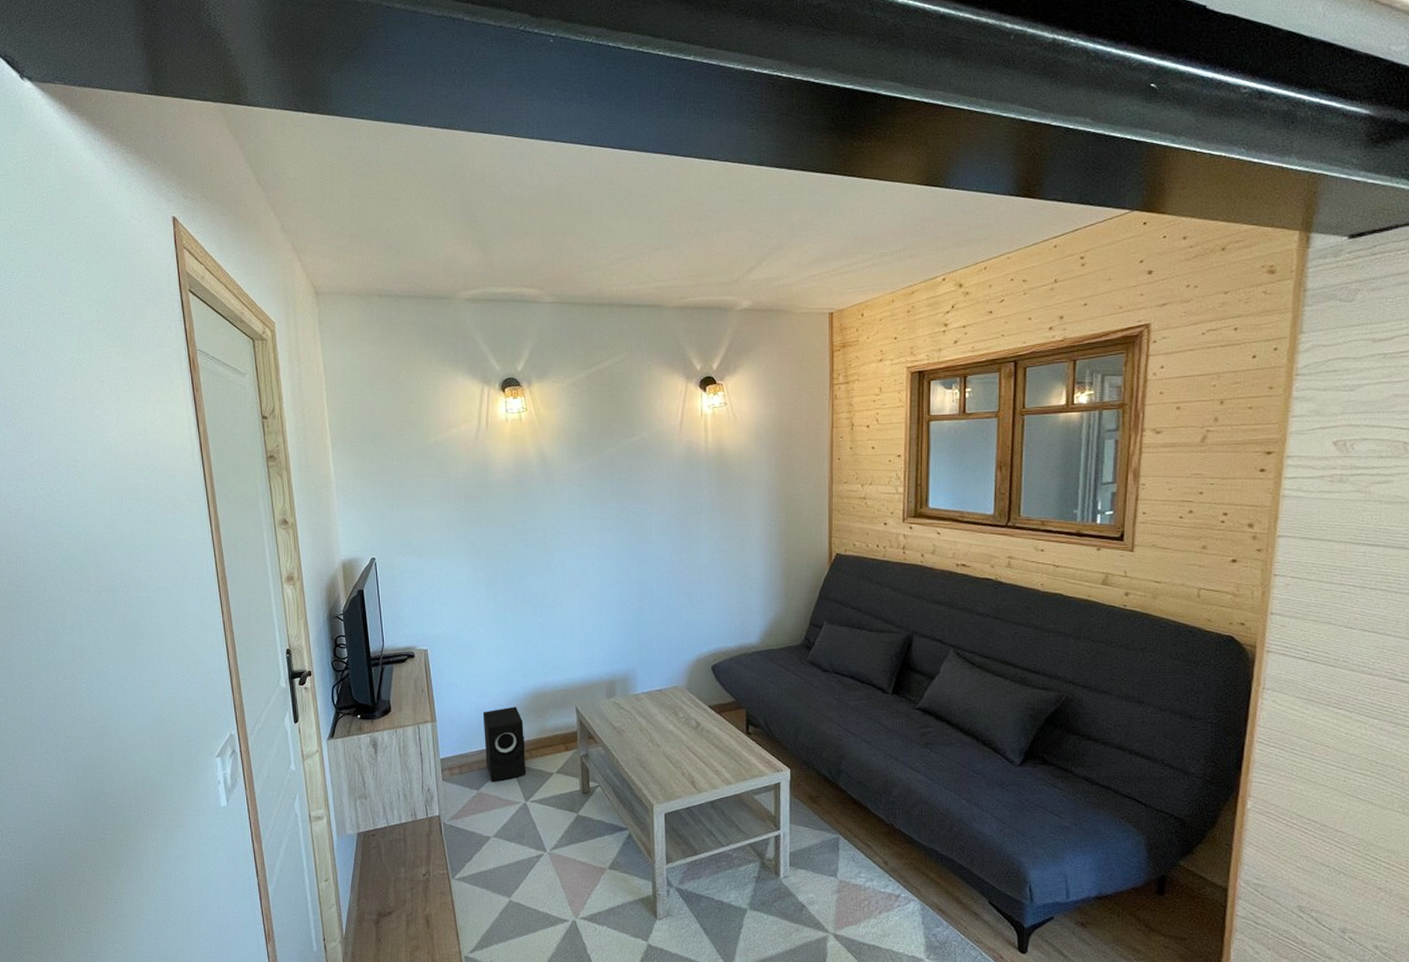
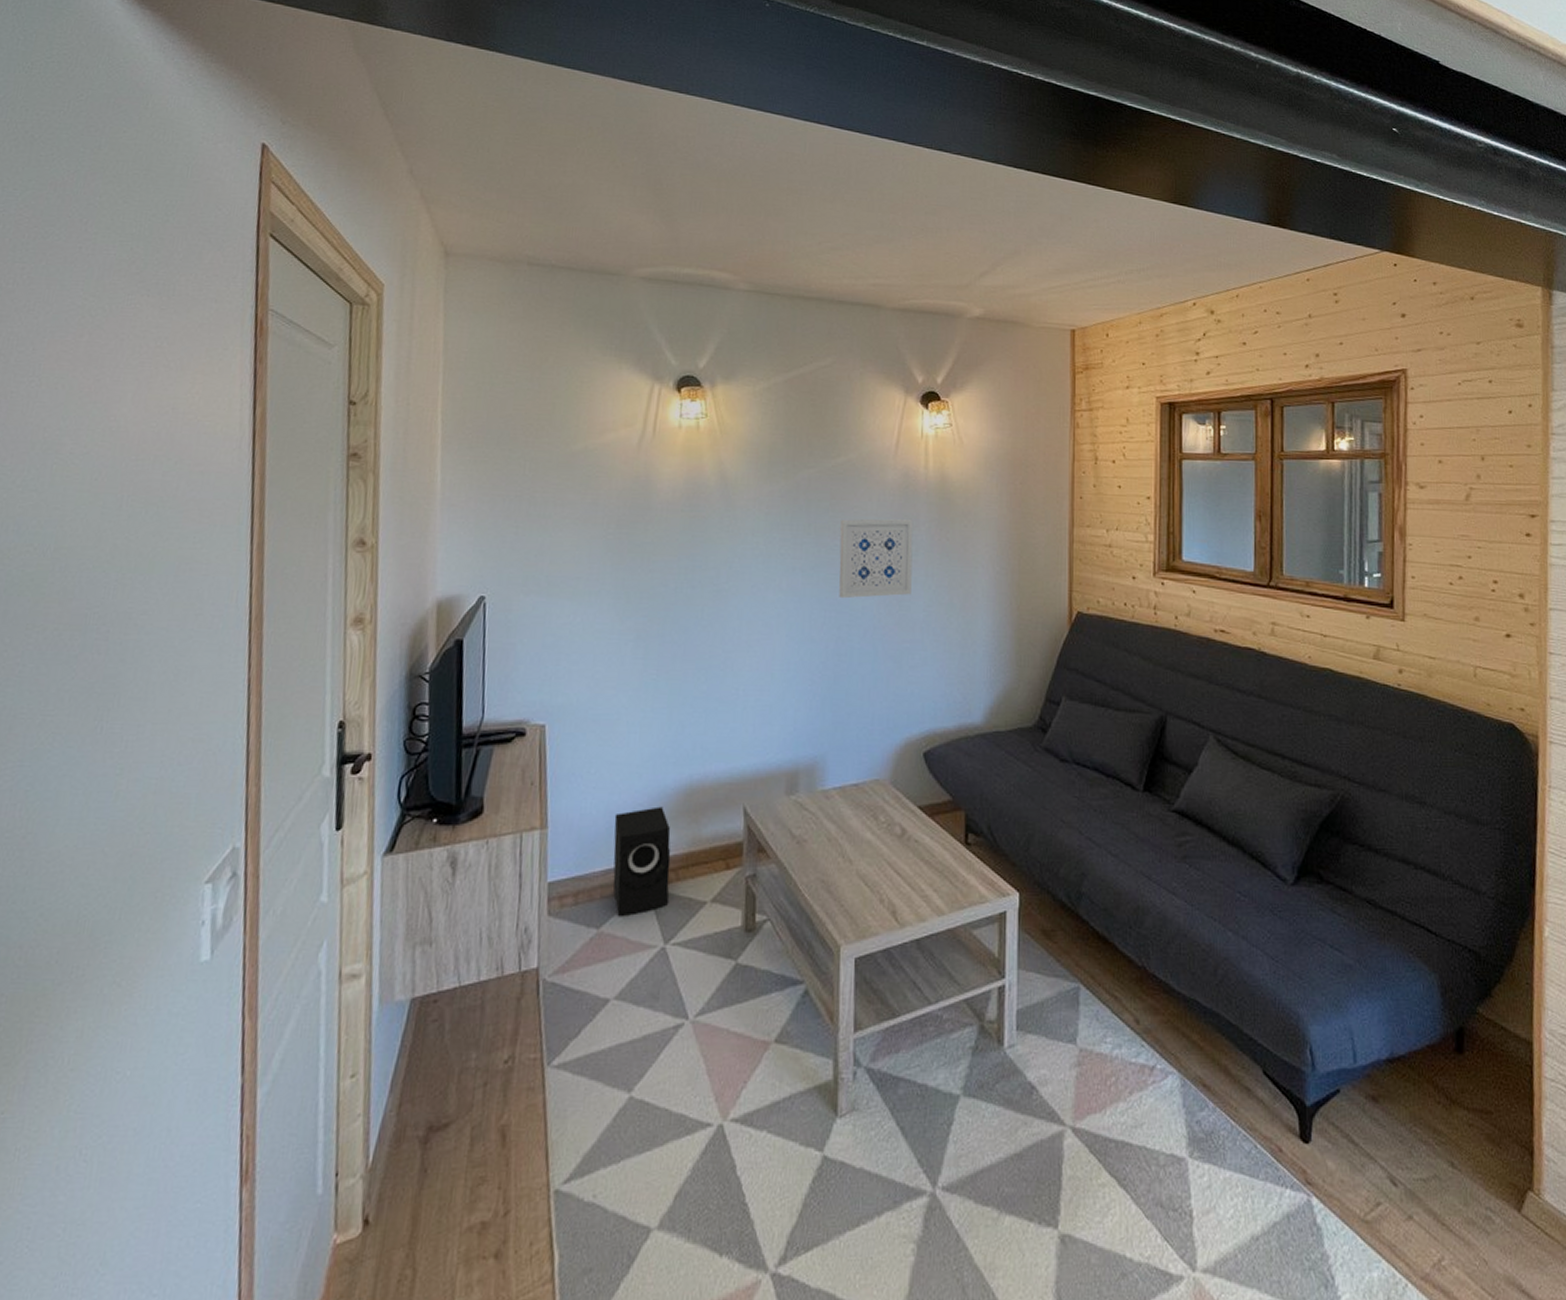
wall art: none [638,484,697,550] -> present [839,518,914,599]

